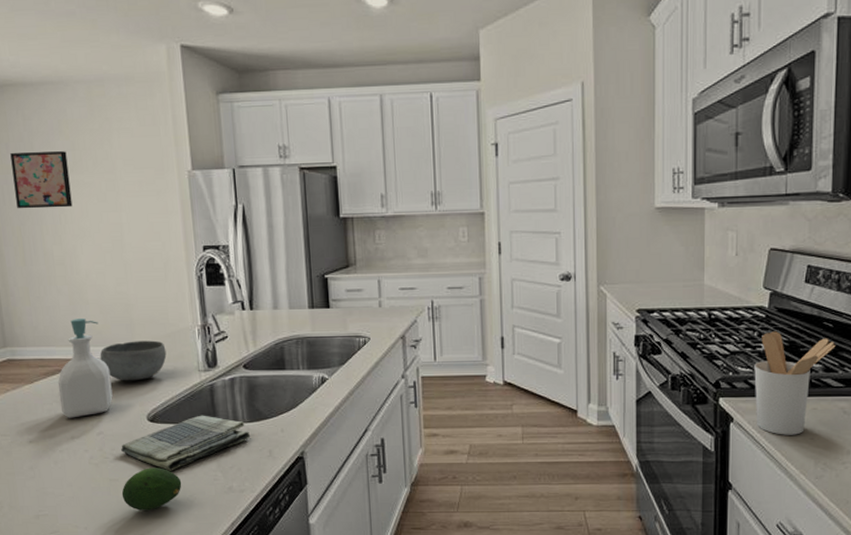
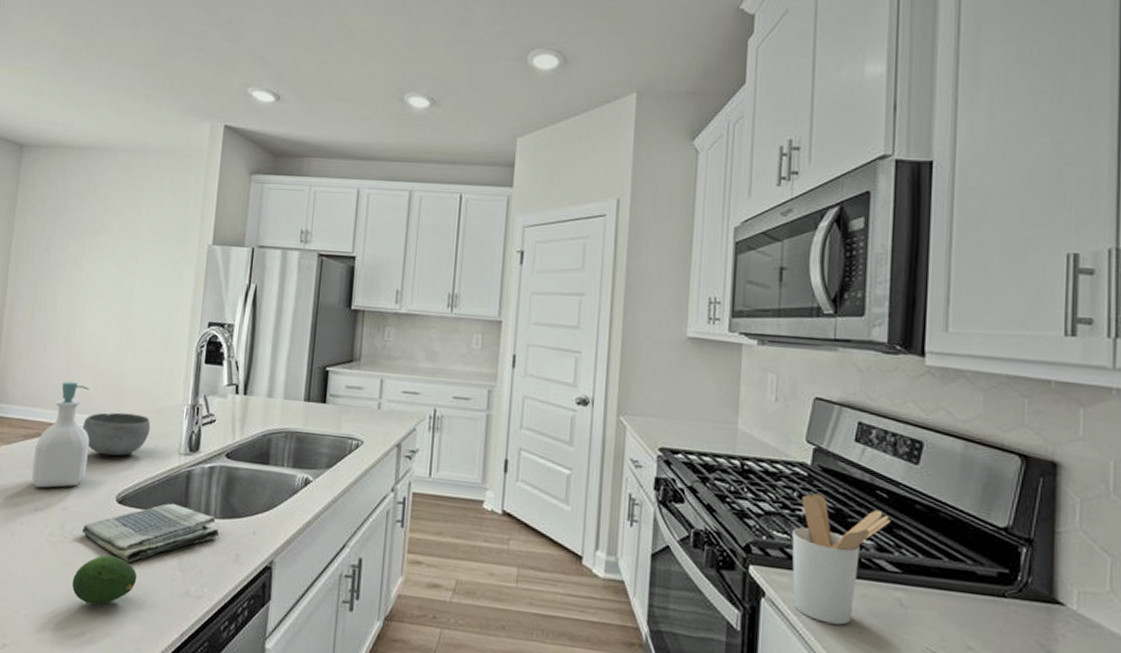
wall art: present [10,151,73,209] -> none [38,210,96,269]

